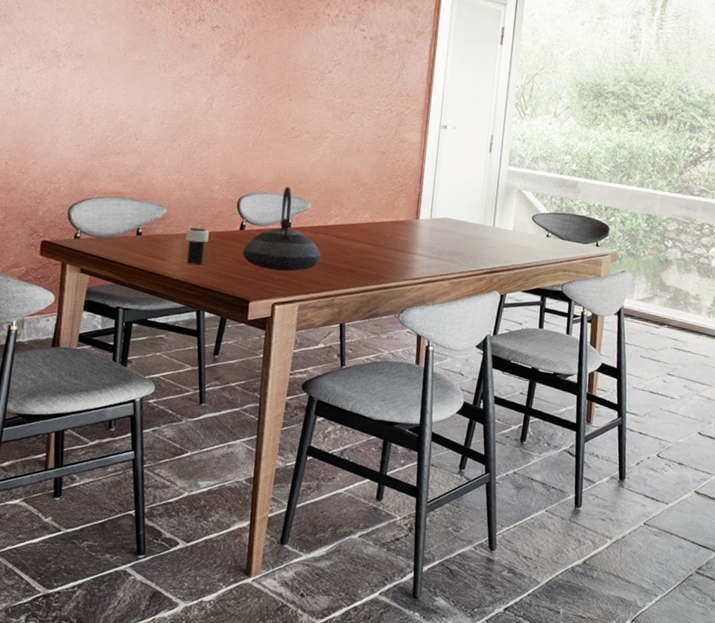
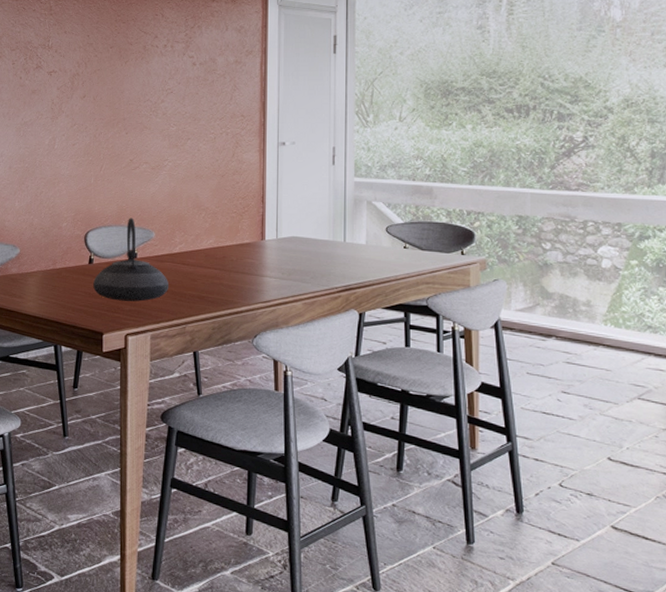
cup: present [186,228,209,265] -> none [39,265,60,301]

